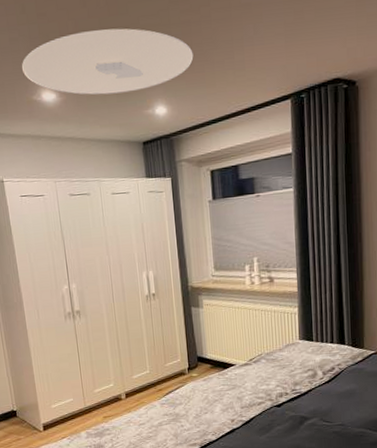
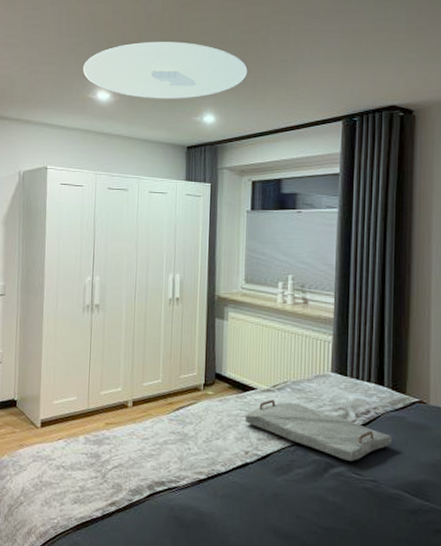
serving tray: none [227,371,355,412] -> present [244,400,393,461]

